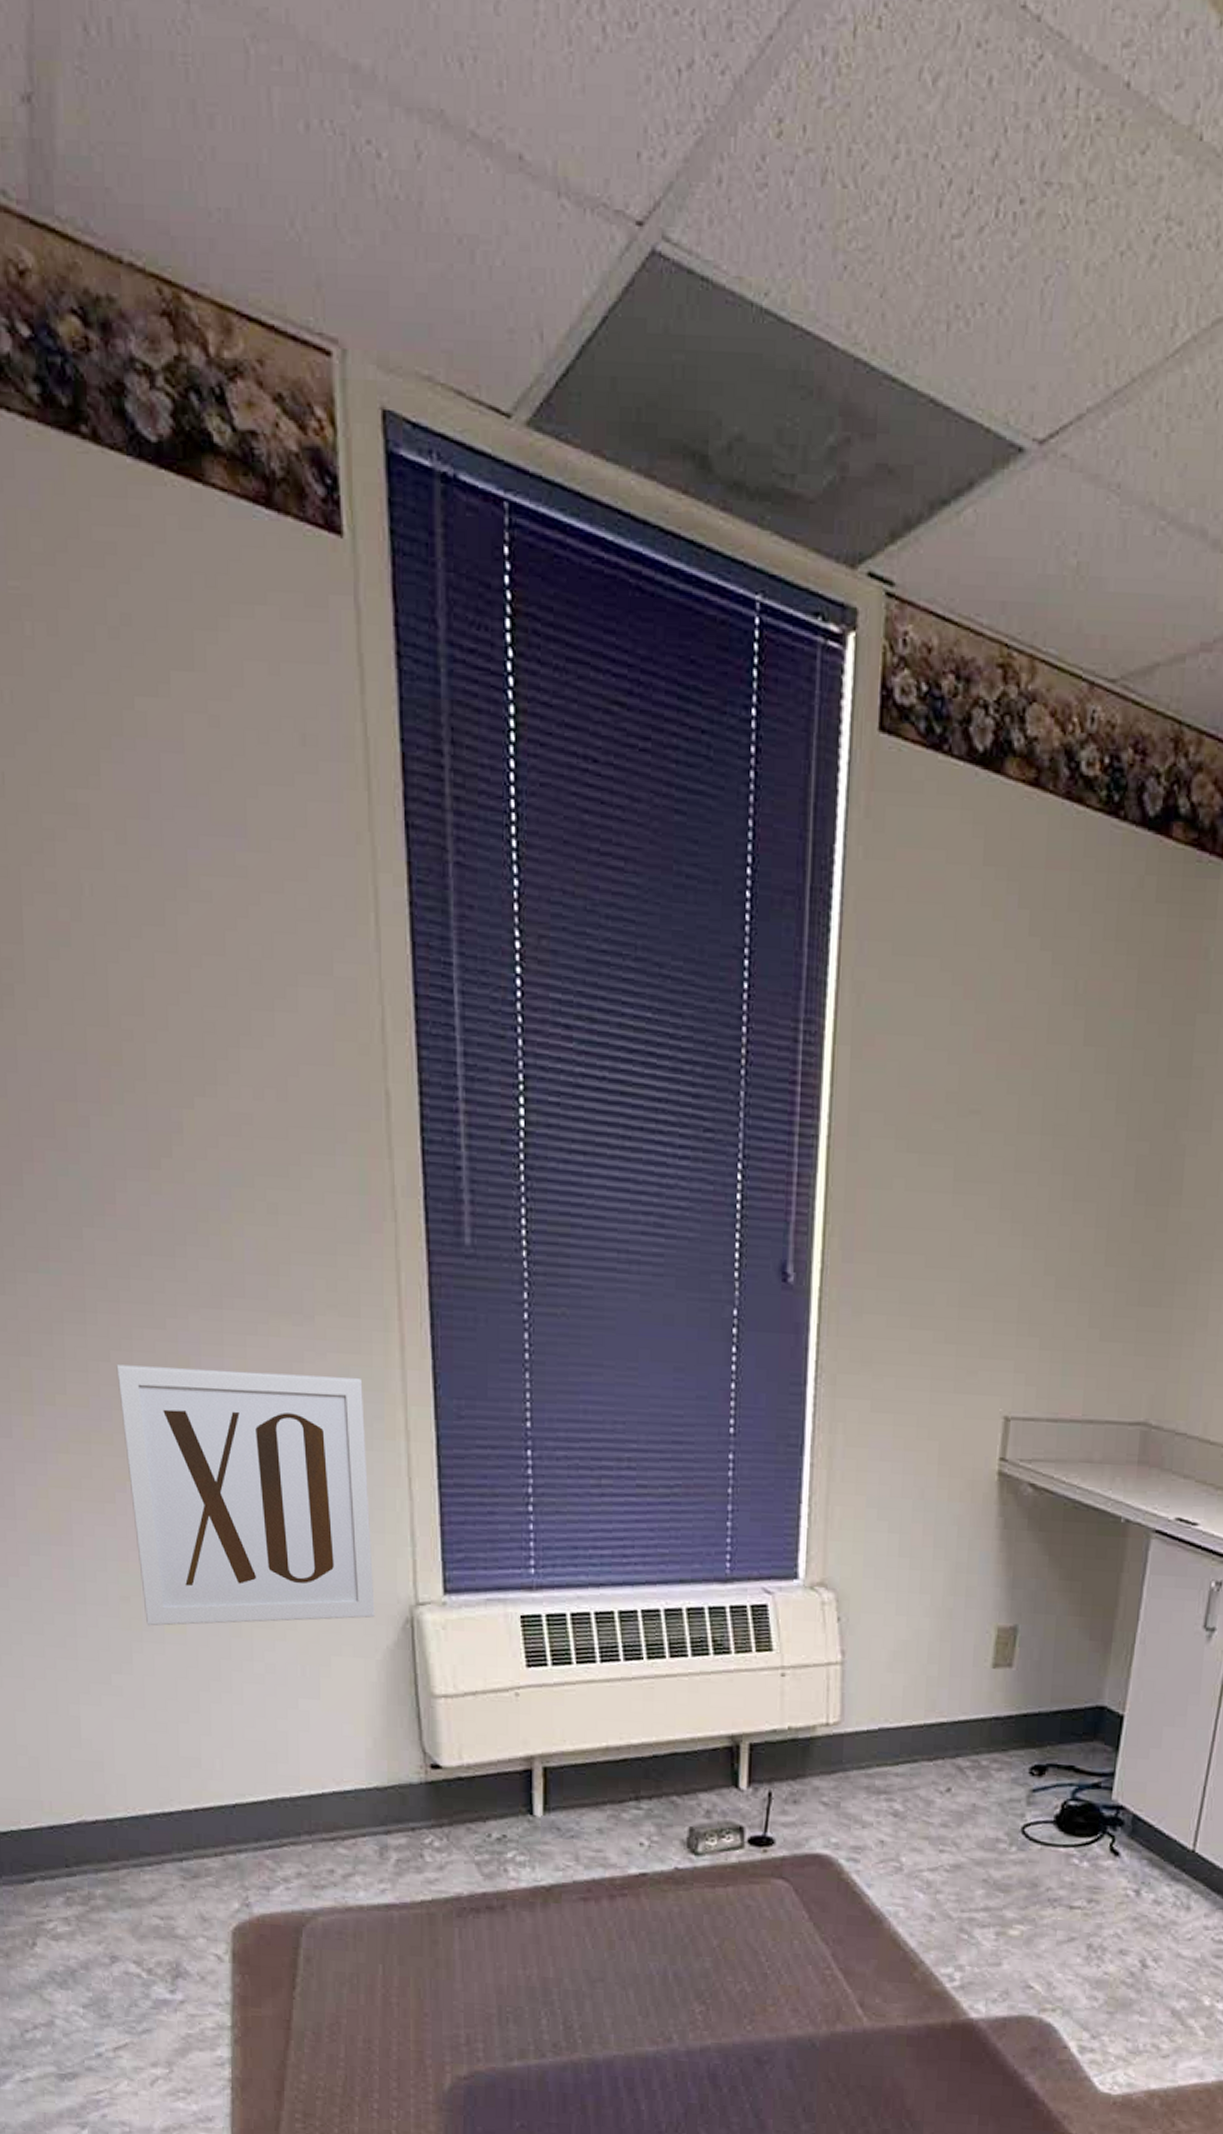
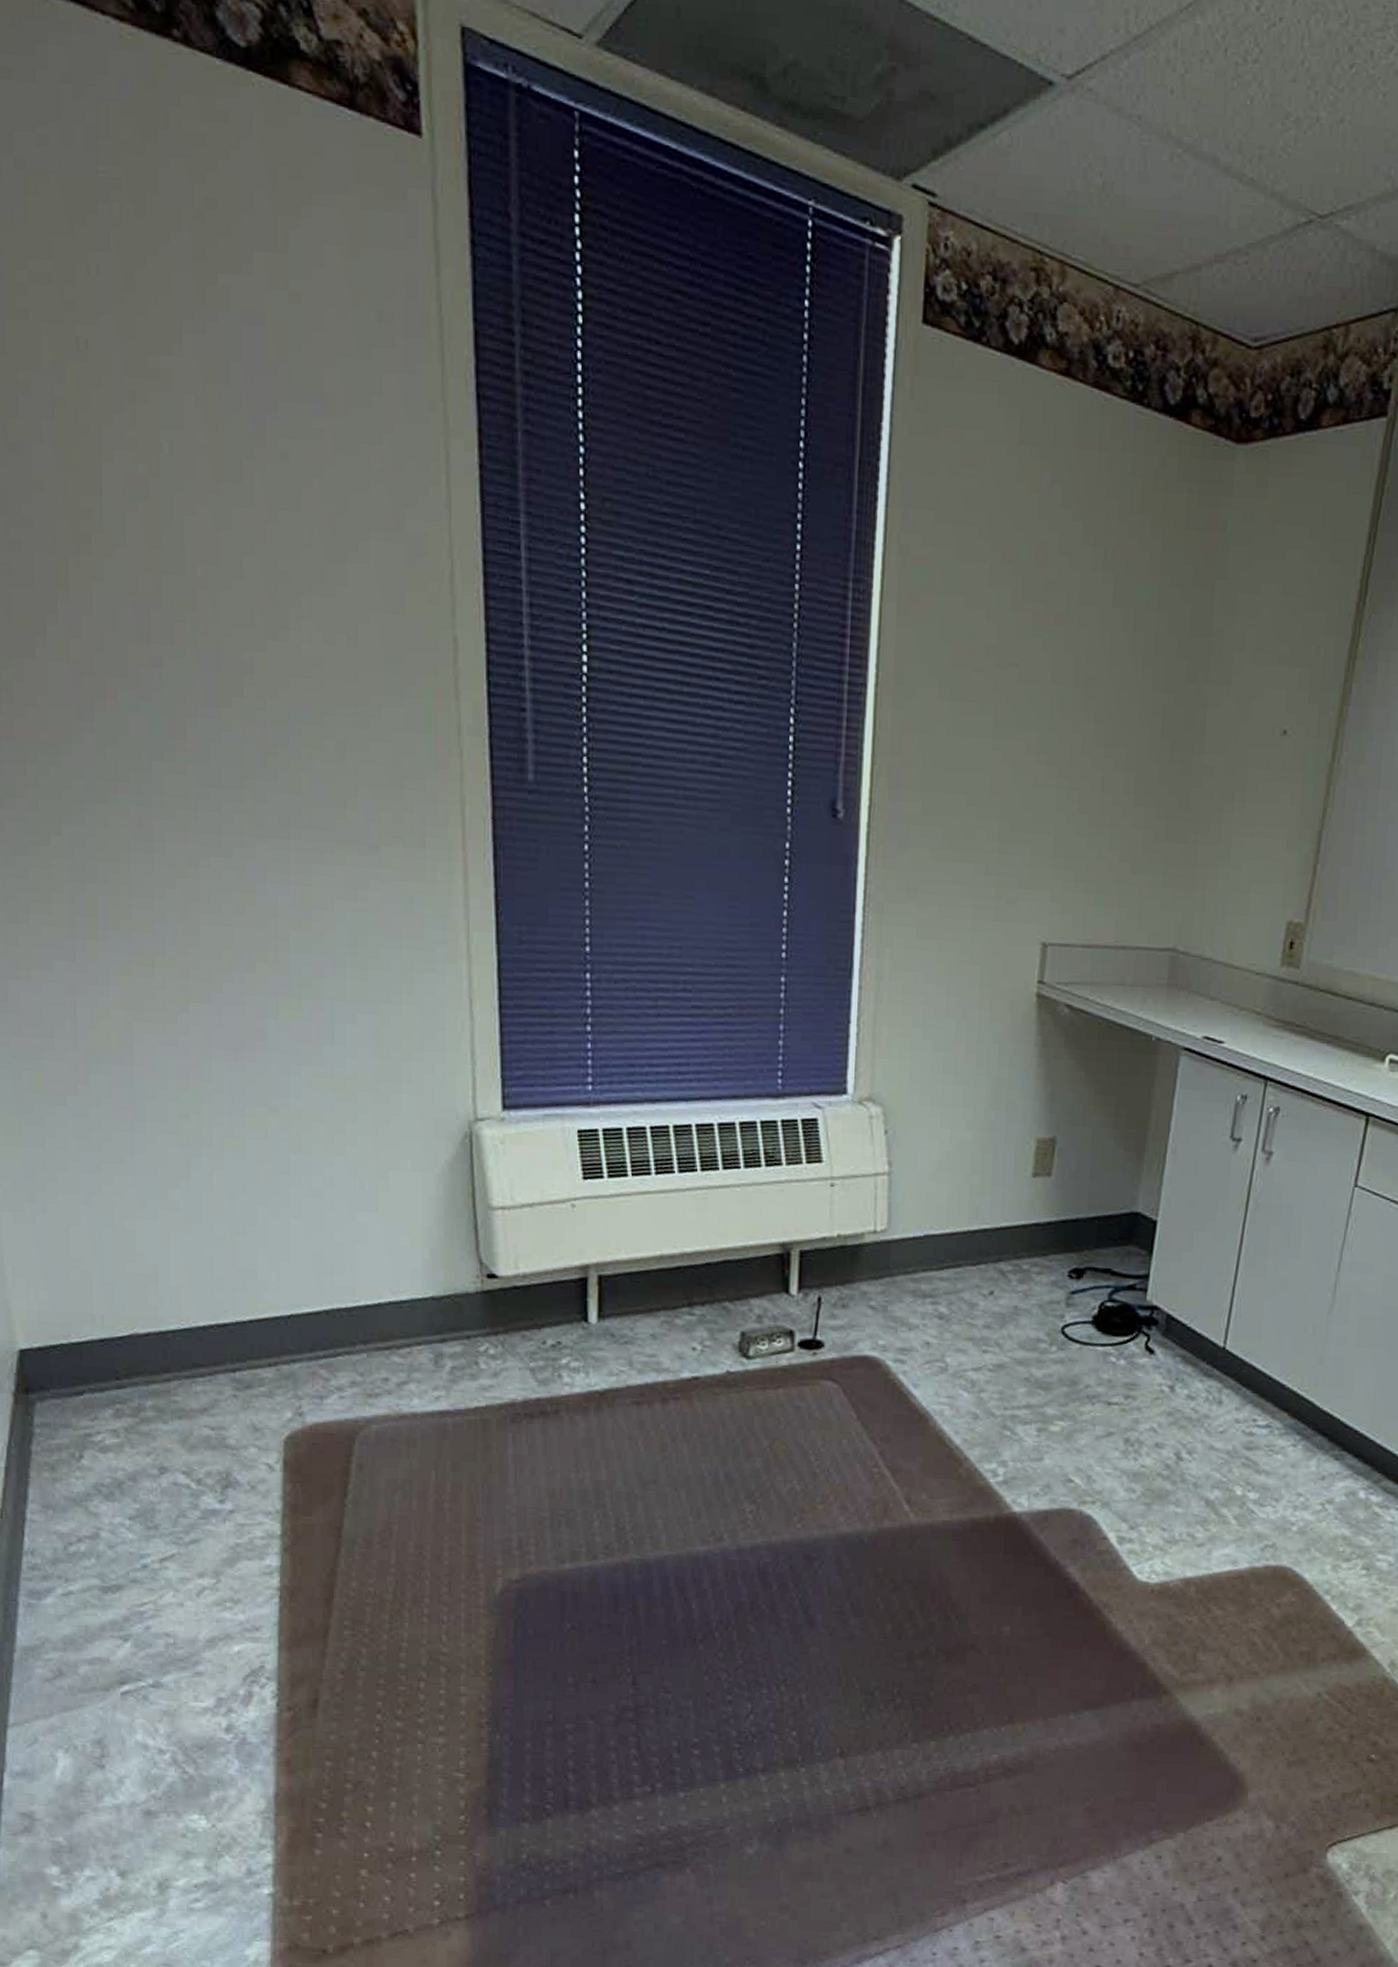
wall art: present [116,1364,375,1626] -> none [182,891,434,1142]

